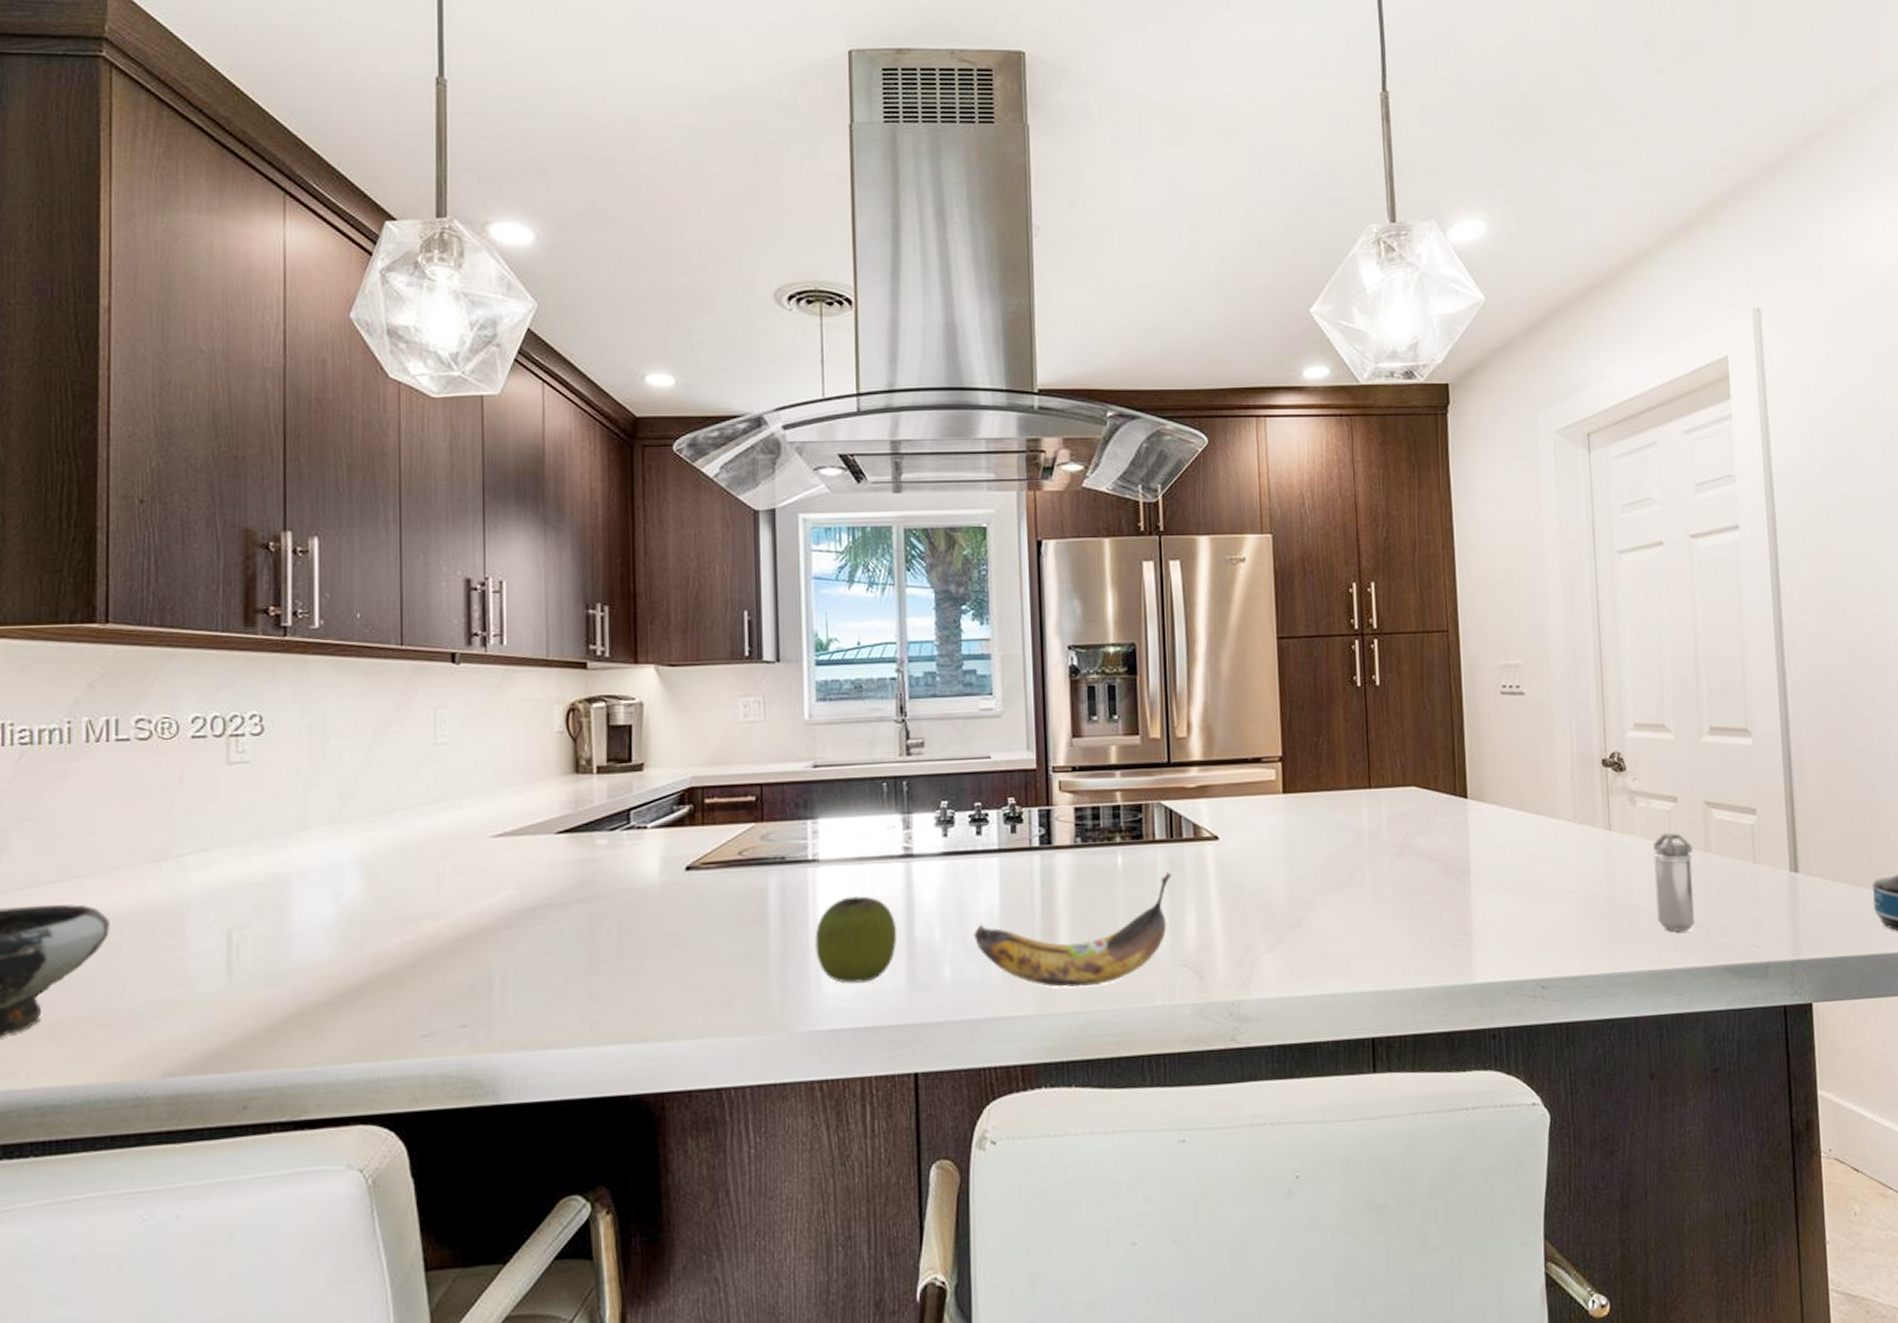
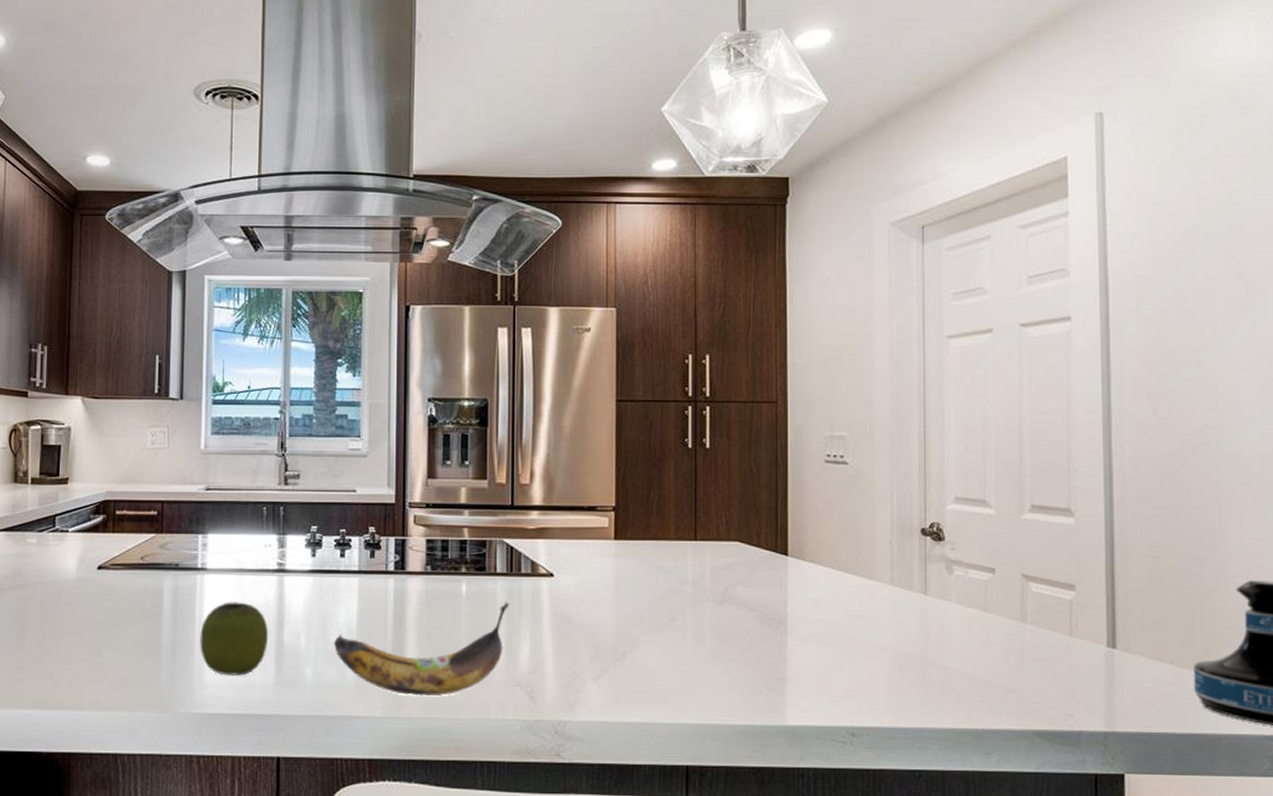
shaker: present [1652,832,1695,932] -> none [967,601,1008,696]

